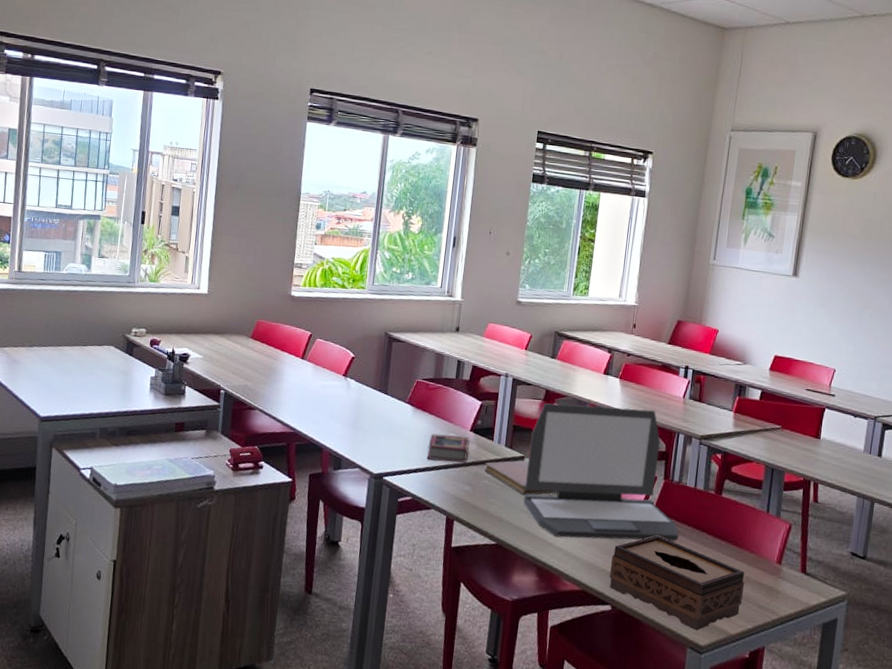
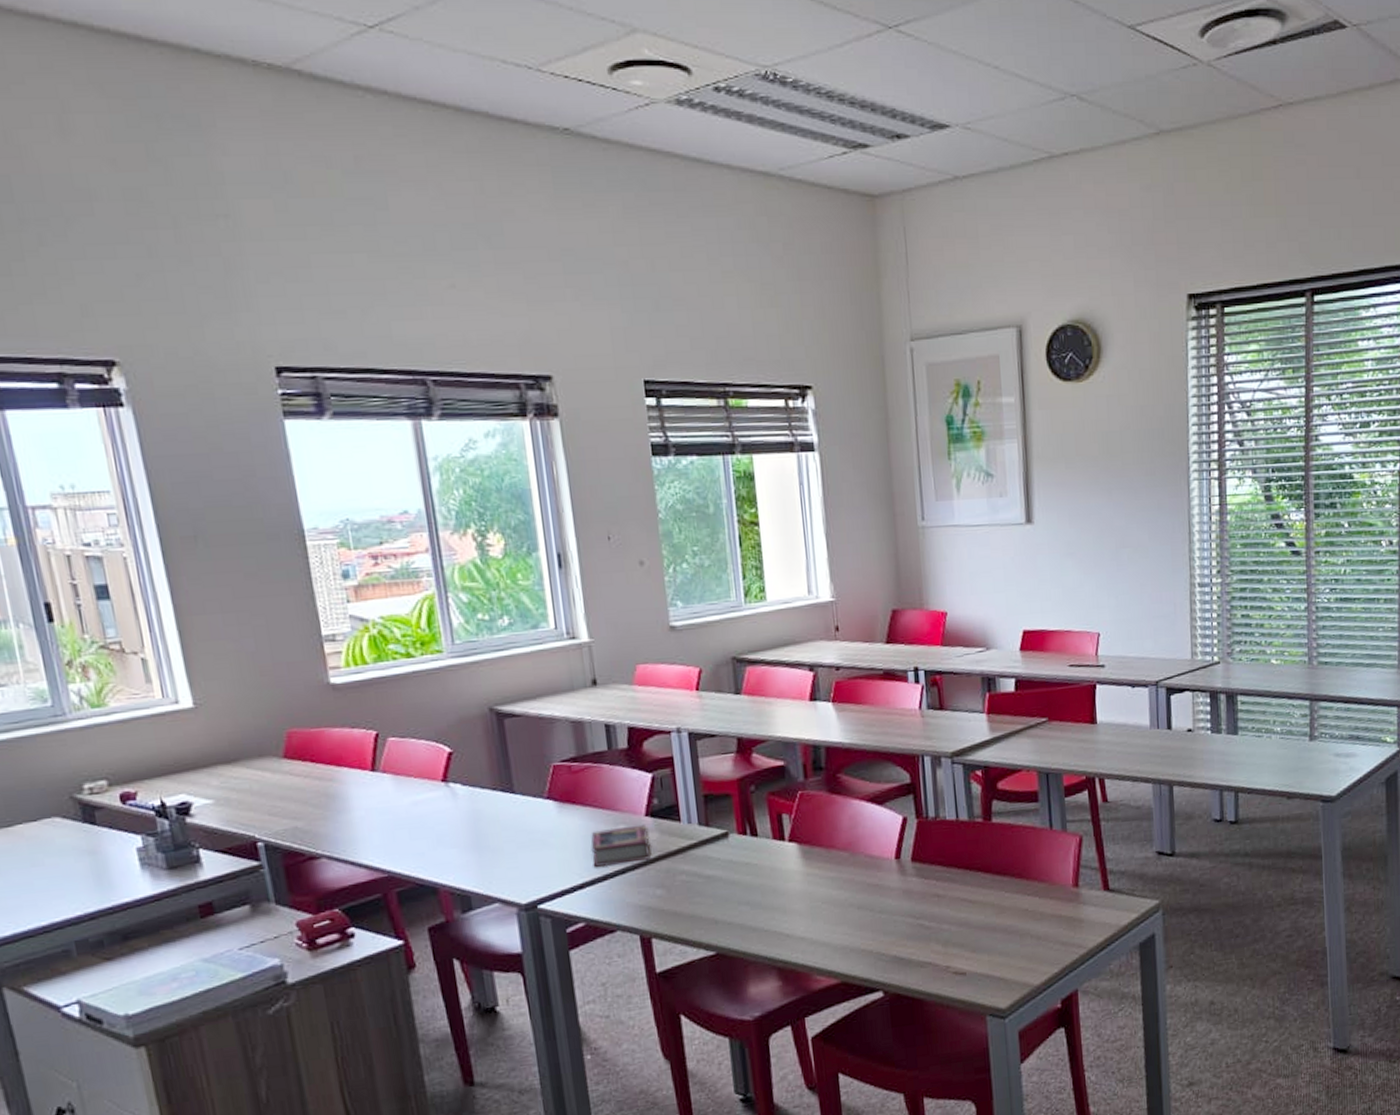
notebook: present [484,460,558,495] -> none [677,837,784,882]
laptop: present [523,403,679,541] -> none [731,733,949,925]
tissue box: present [610,535,745,630] -> none [871,890,1041,993]

